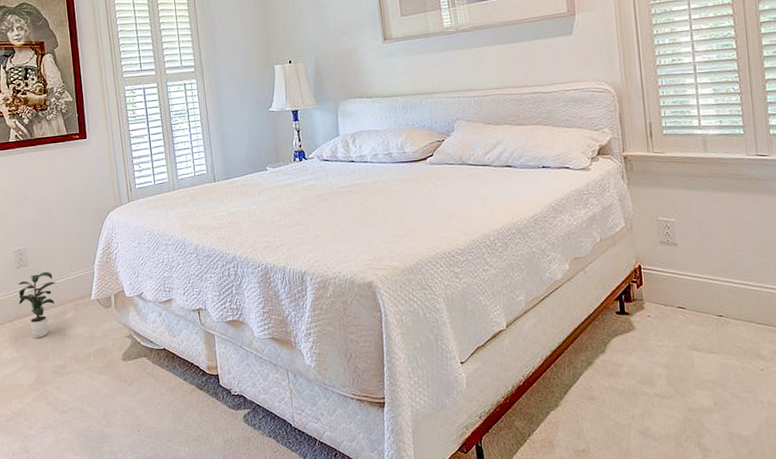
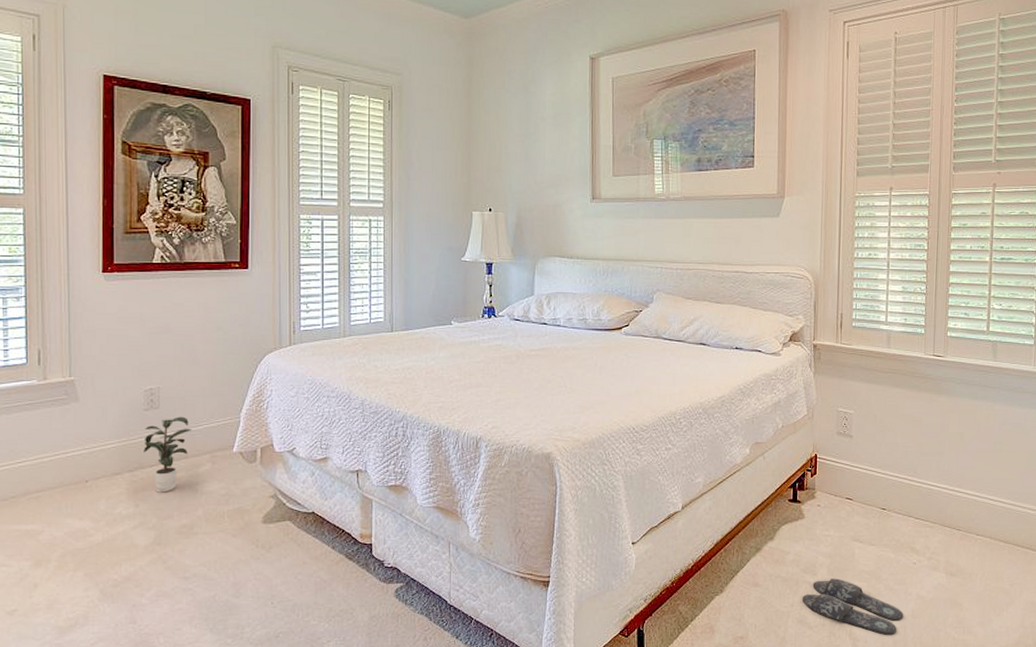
slippers: none [643,388,757,445] -> present [803,578,904,635]

